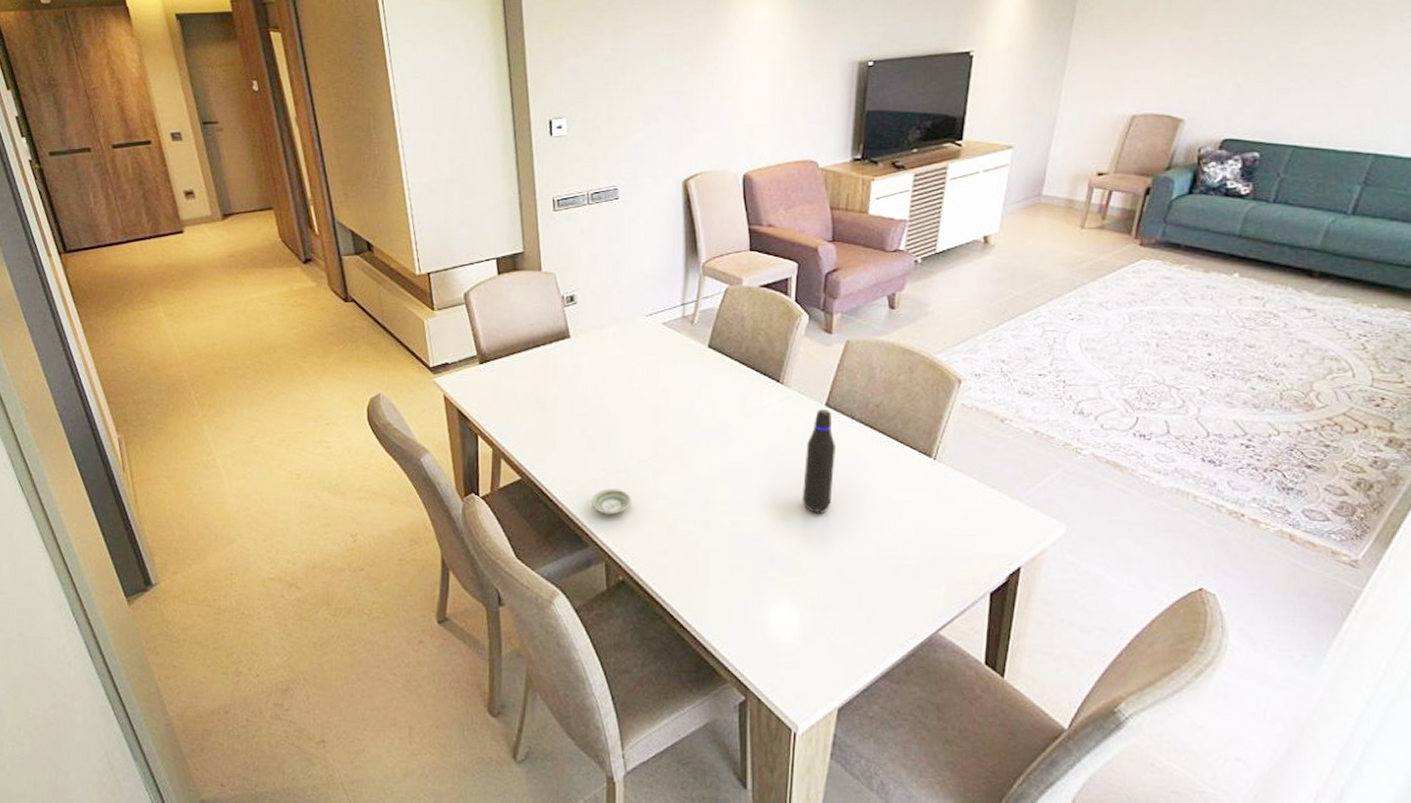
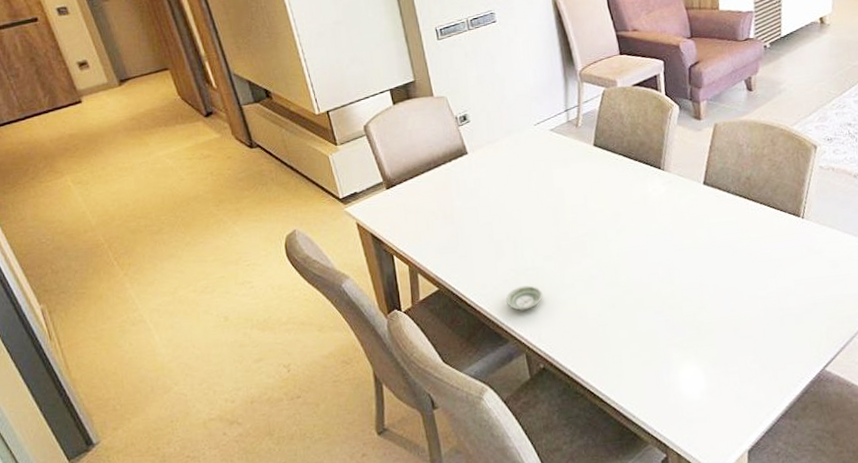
water bottle: present [802,409,835,514] -> none [691,187,720,281]

